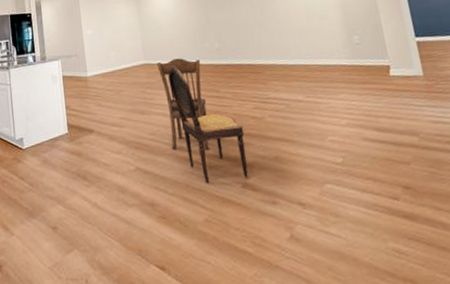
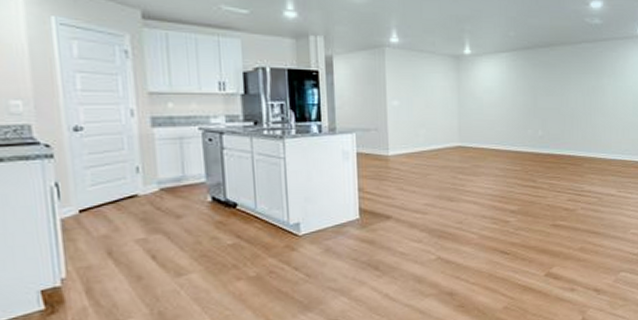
dining chair: present [156,58,209,150] -> none [473,143,522,240]
dining chair: present [168,65,248,184] -> none [484,150,555,273]

